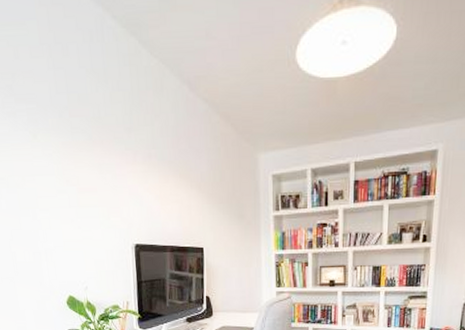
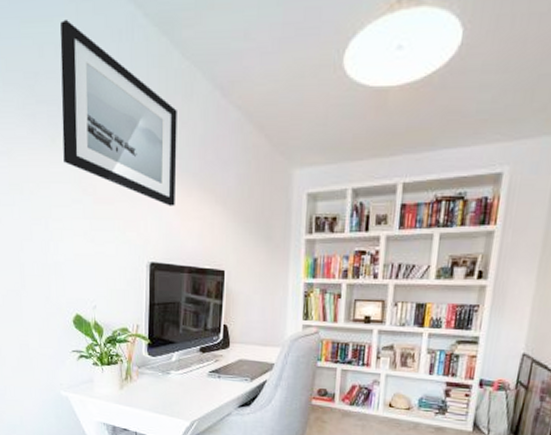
wall art: none [33,22,154,192] -> present [60,19,177,206]

